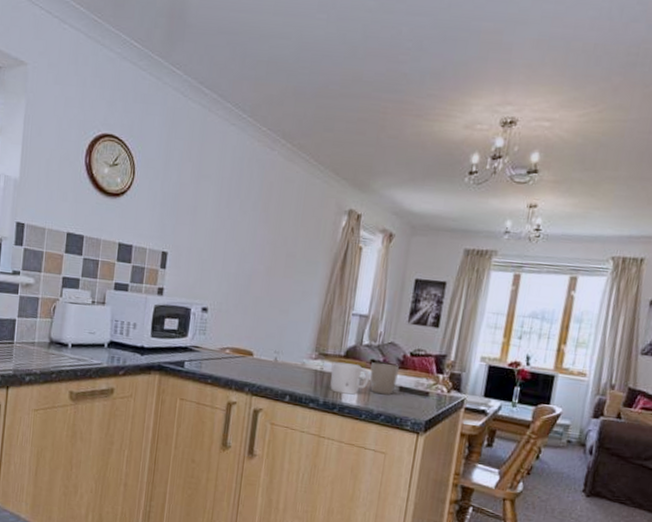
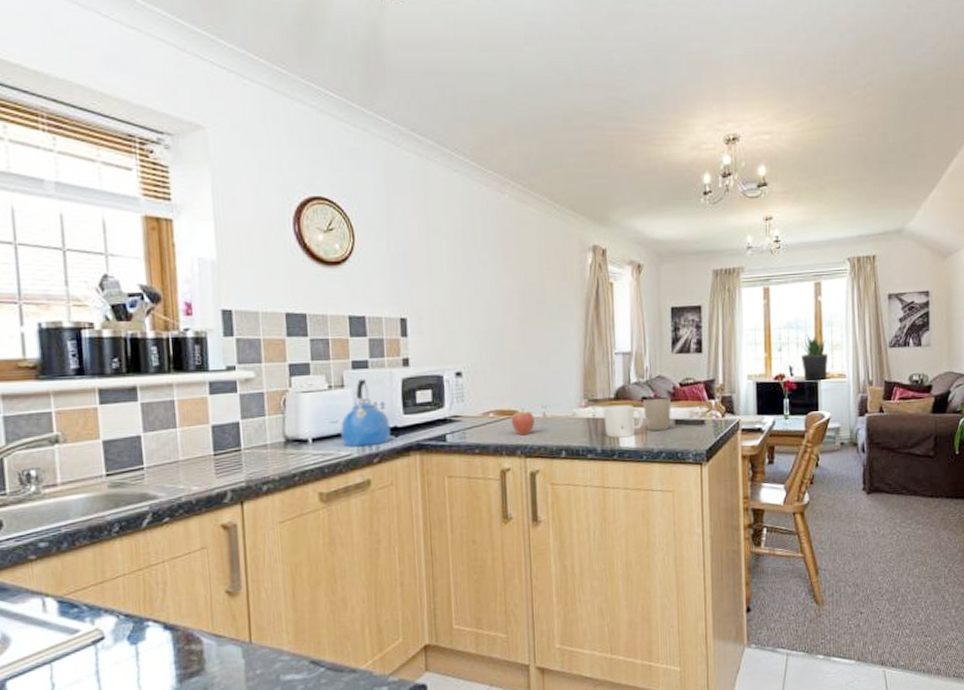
kettle: none [95,299,139,360] -> present [340,378,391,447]
fruit: none [244,350,266,376] -> present [511,408,535,436]
planter: none [539,327,572,375] -> present [800,334,829,381]

